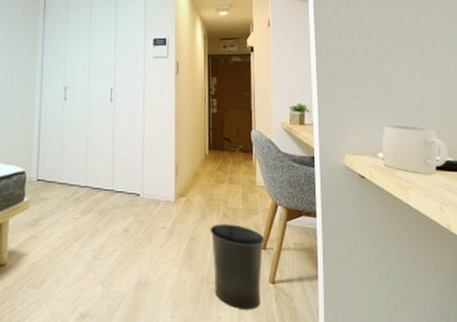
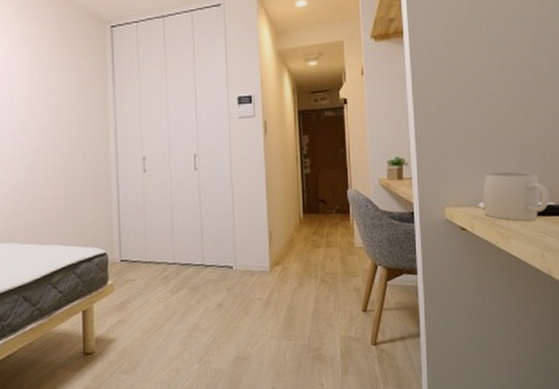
waste bin: present [210,223,265,310] -> none [308,288,365,374]

